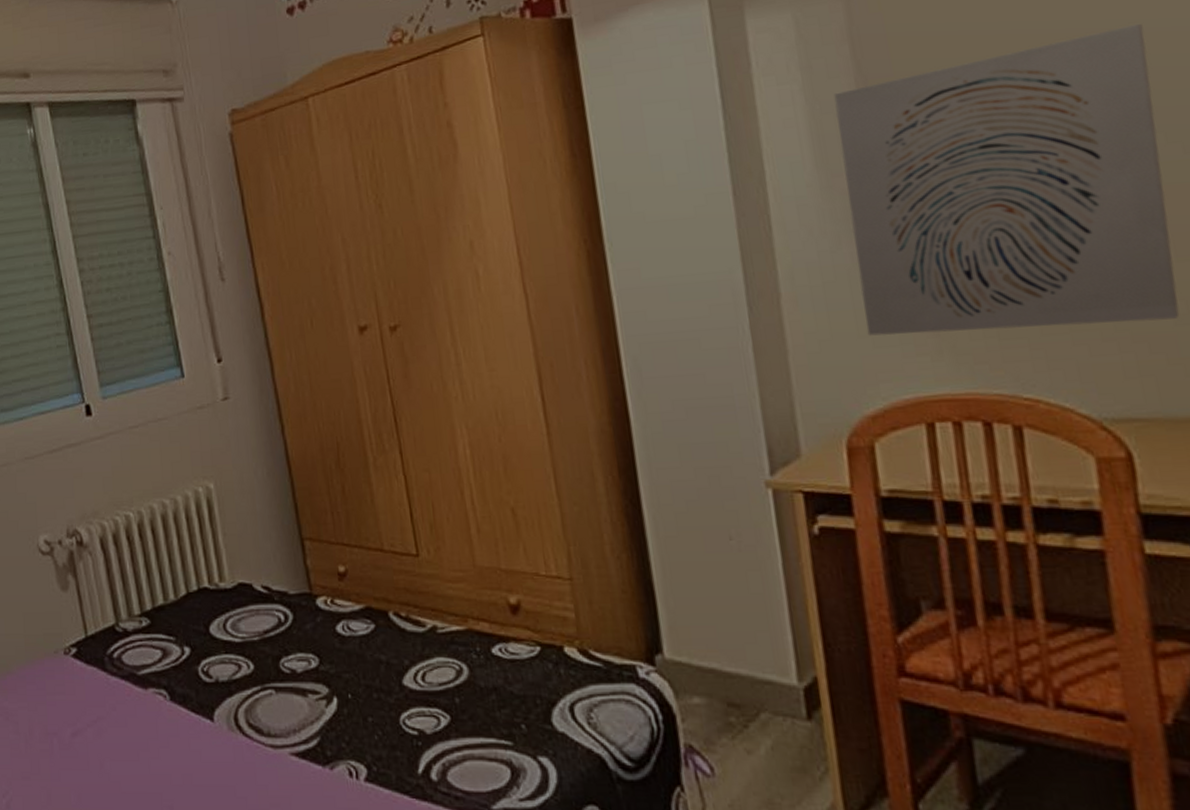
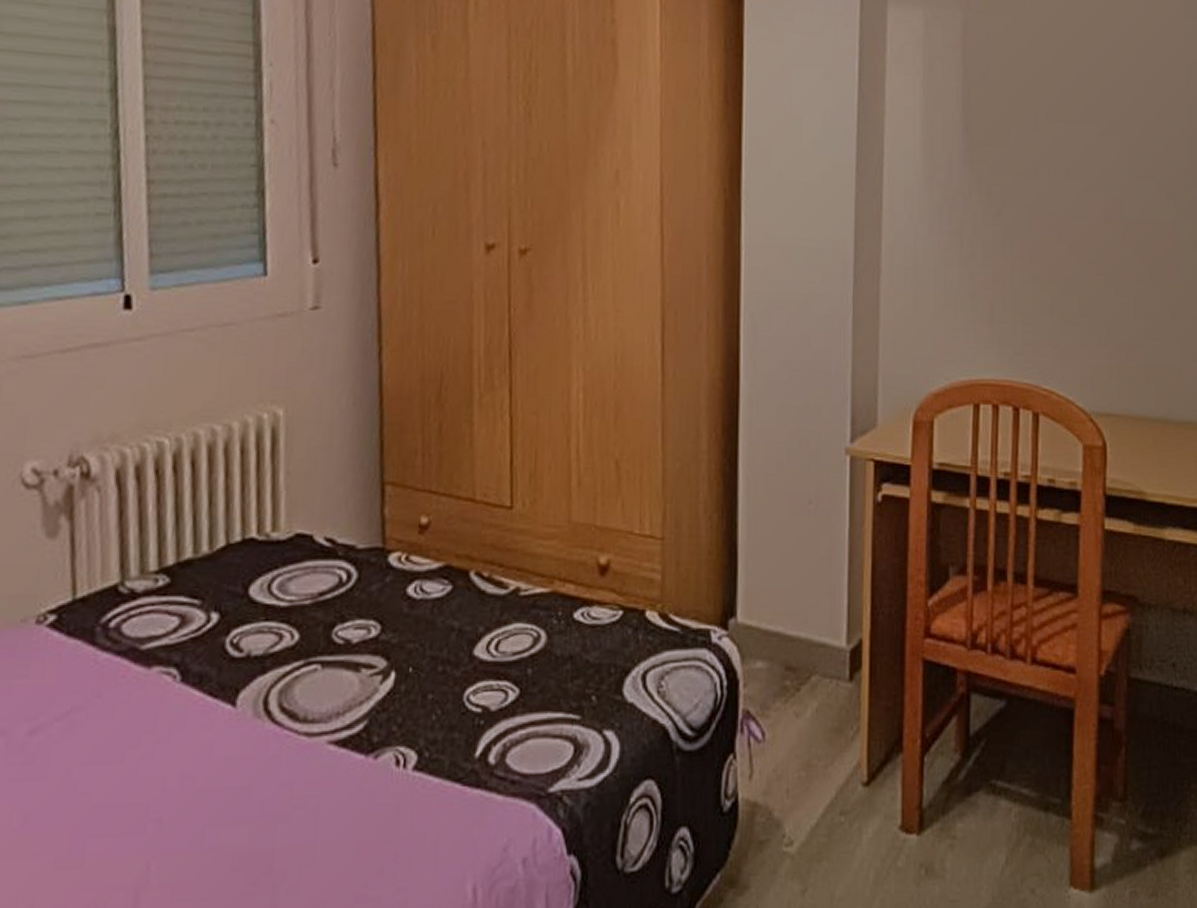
wall art: present [833,23,1180,336] -> none [942,86,1154,334]

